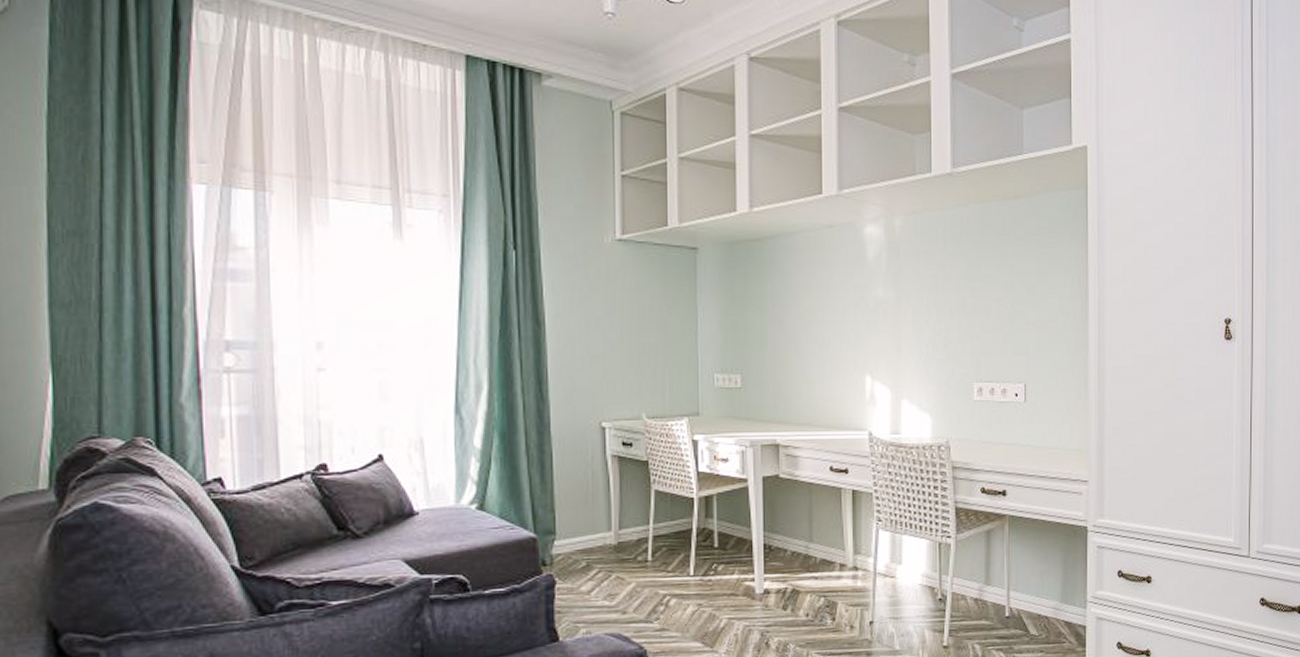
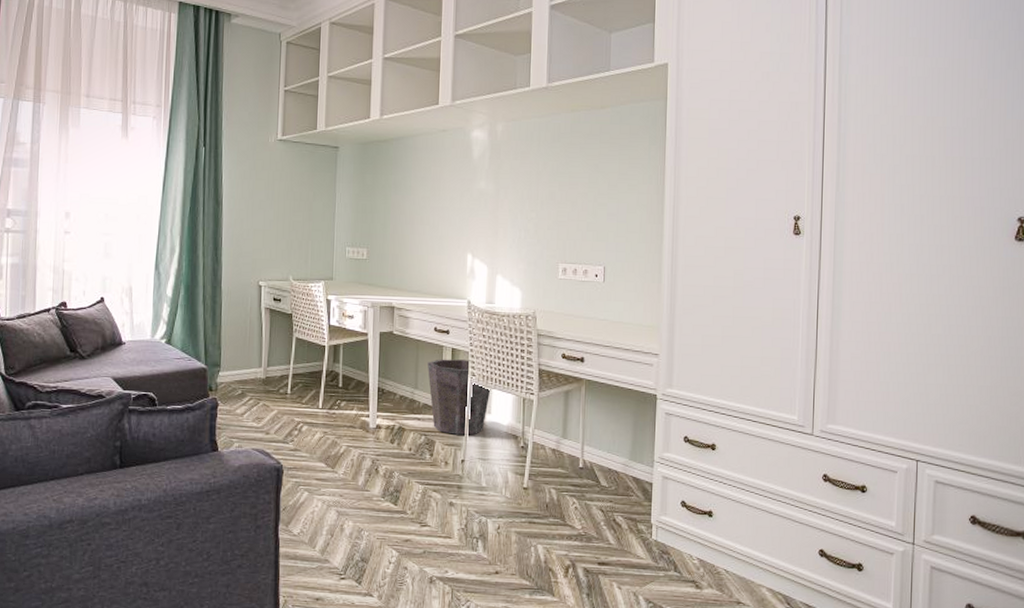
waste bin: none [824,503,901,593] -> present [428,359,491,435]

